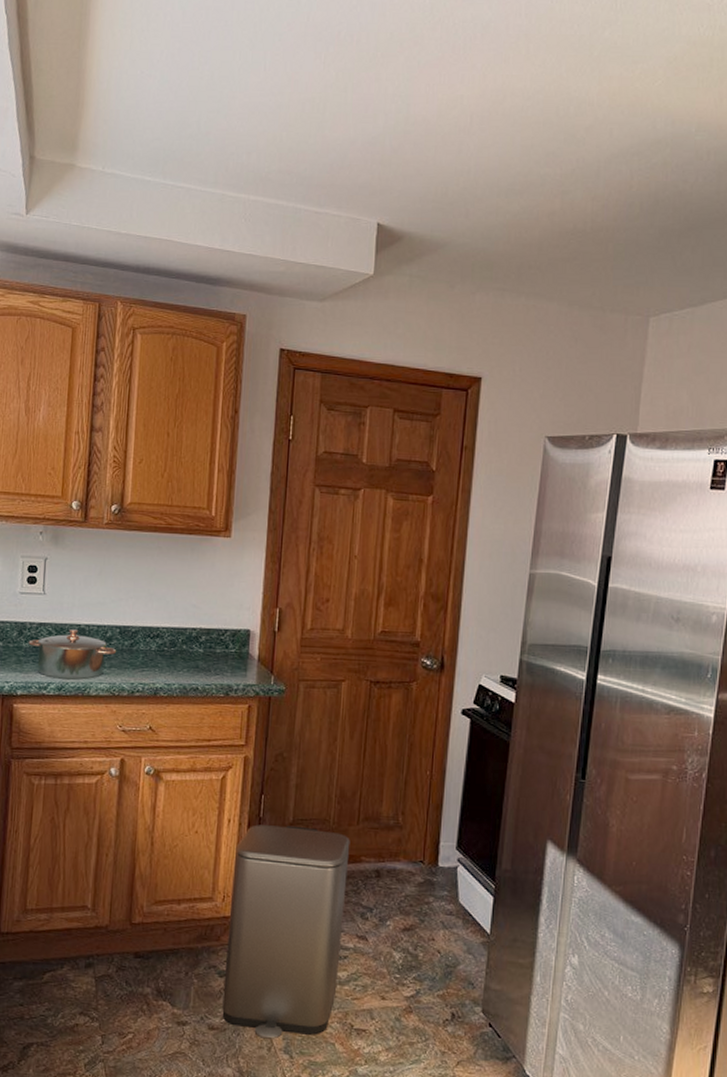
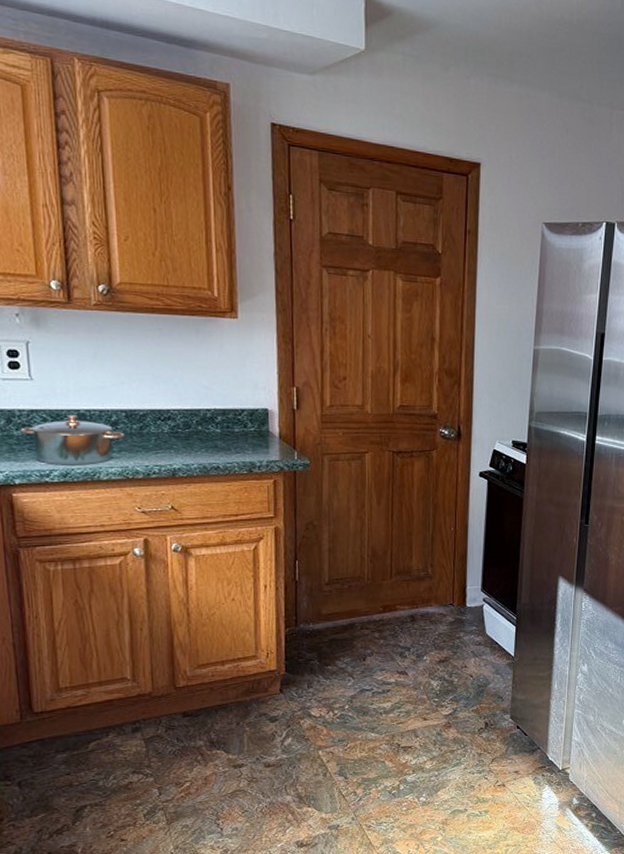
pedal bin: present [222,825,350,1039] -> none [274,585,385,767]

